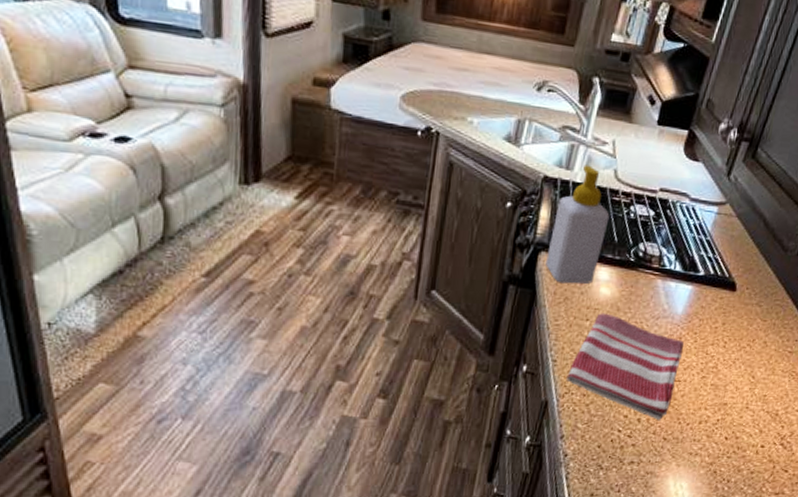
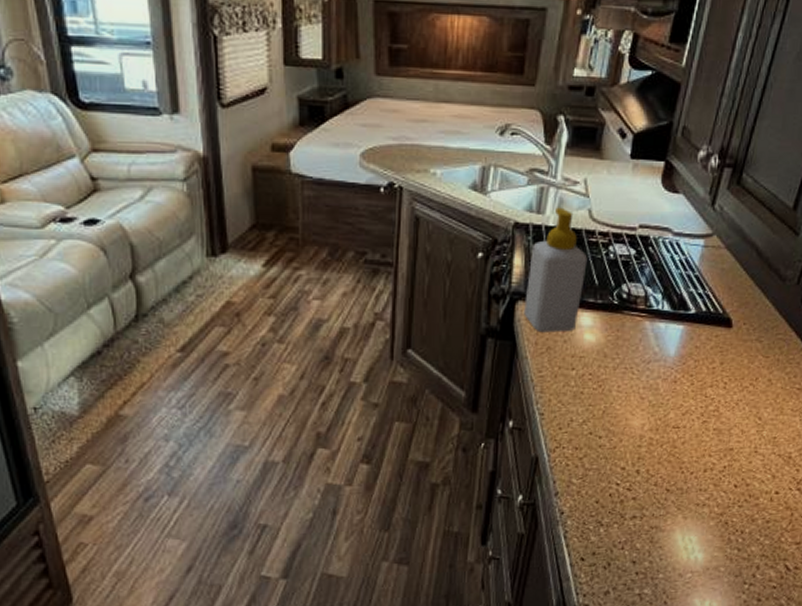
dish towel: present [566,313,685,421] -> none [556,361,681,472]

